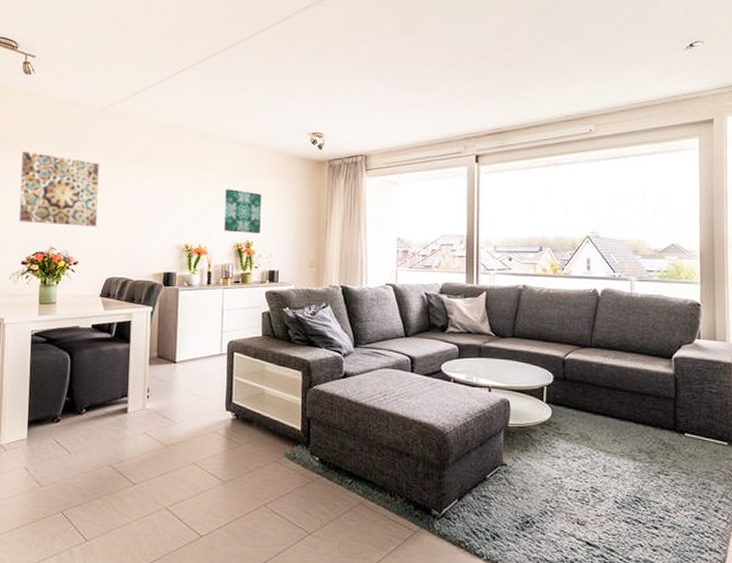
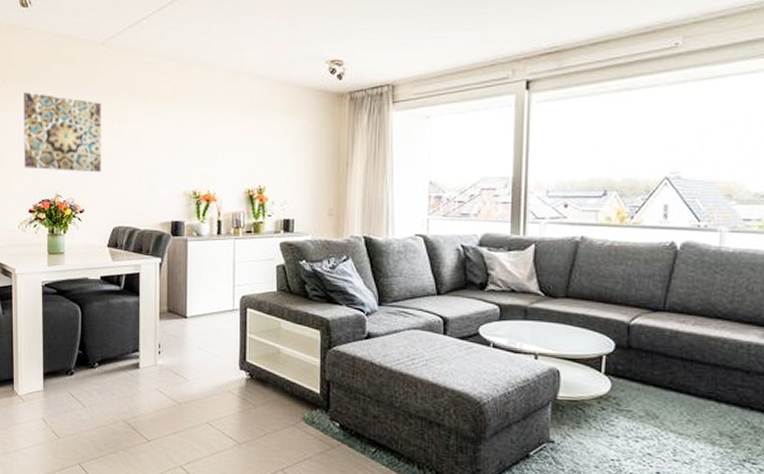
wall art: present [224,189,261,234] -> none [234,128,274,179]

